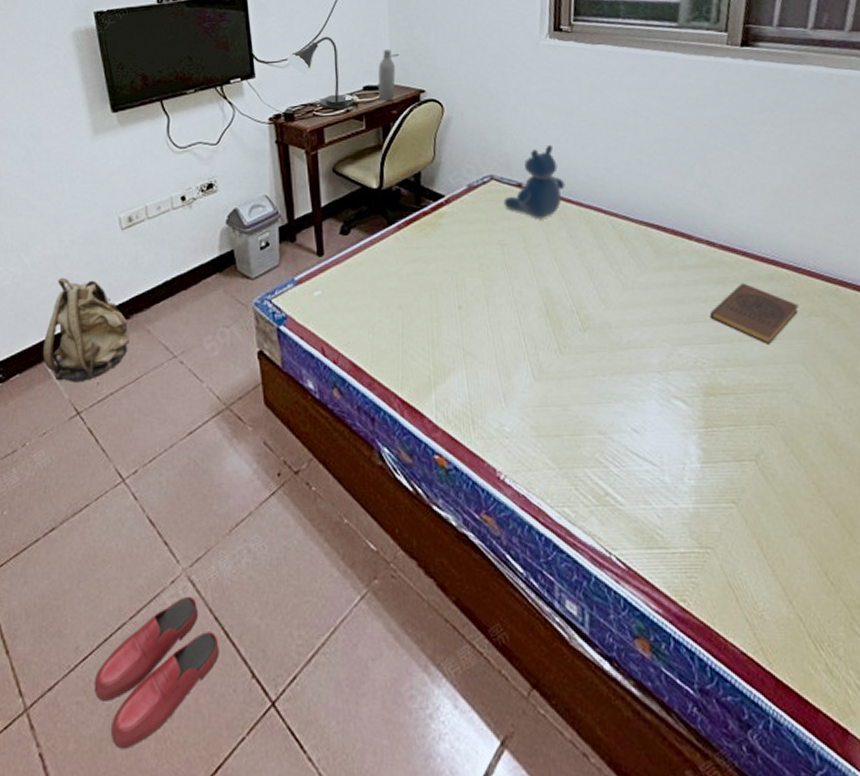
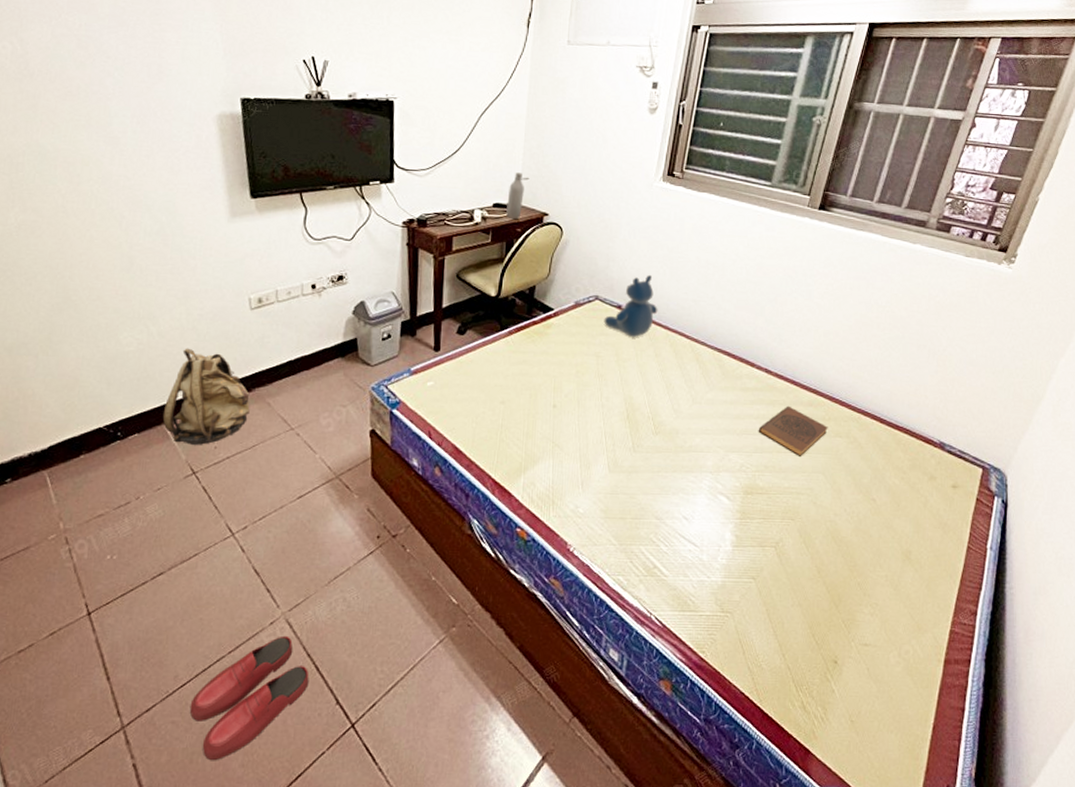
desk lamp: present [287,36,354,111] -> none [426,153,483,223]

